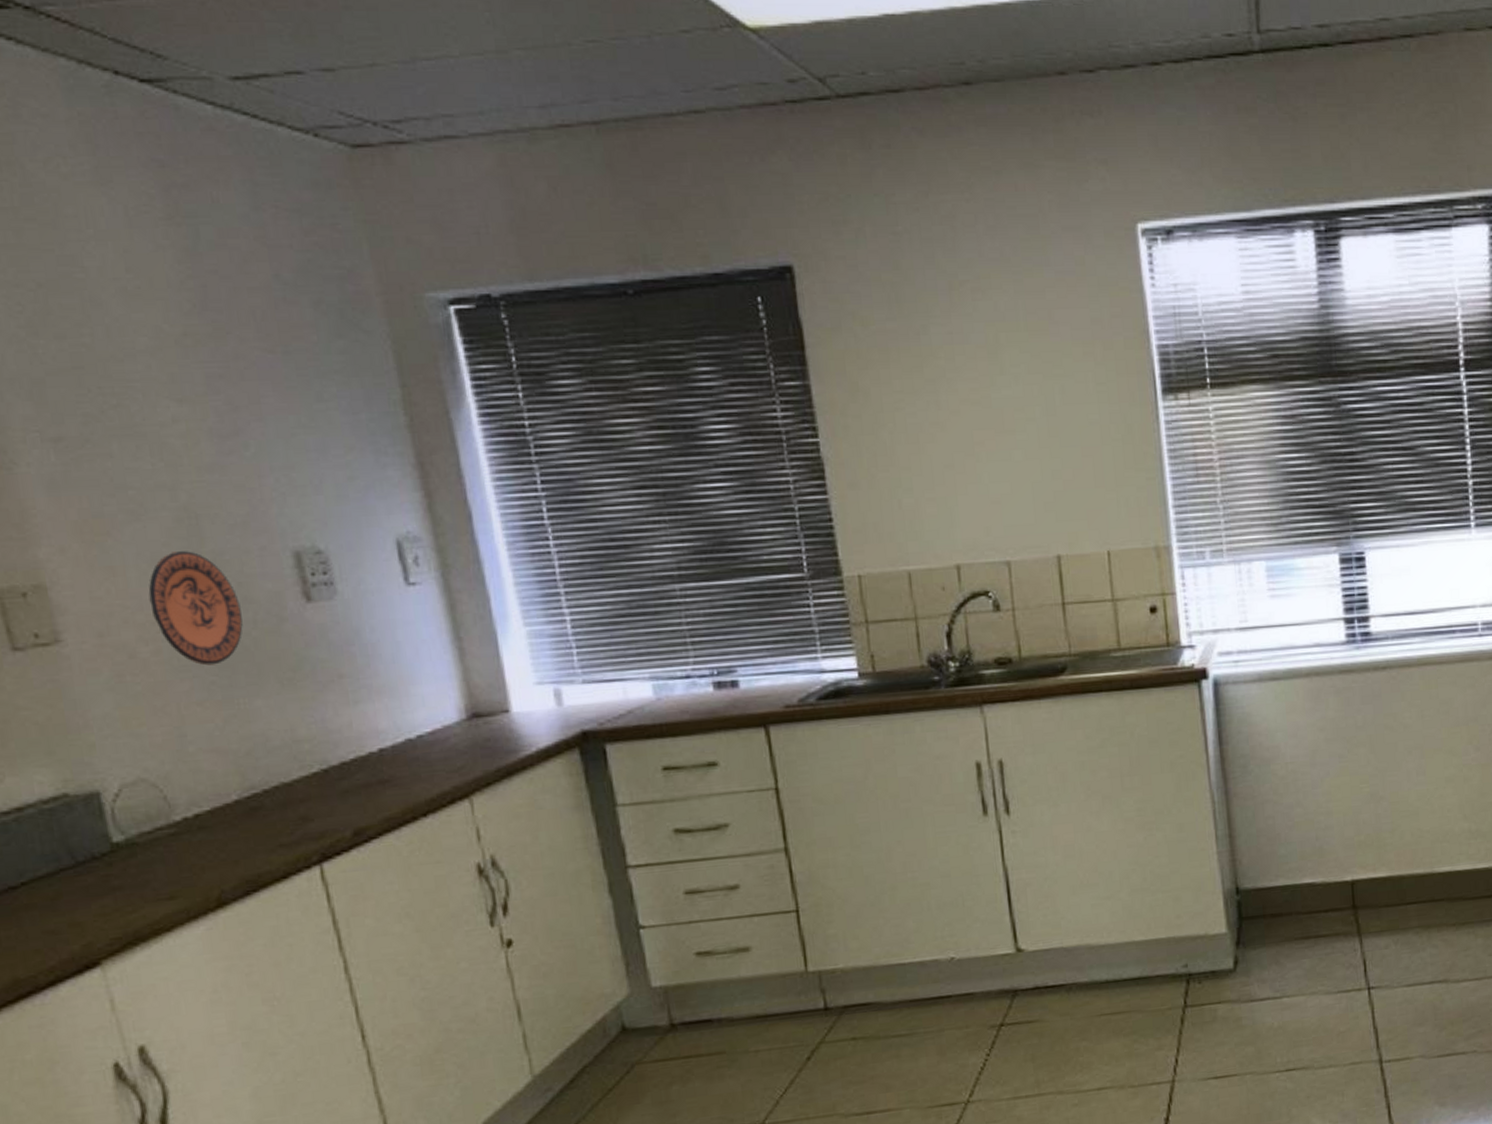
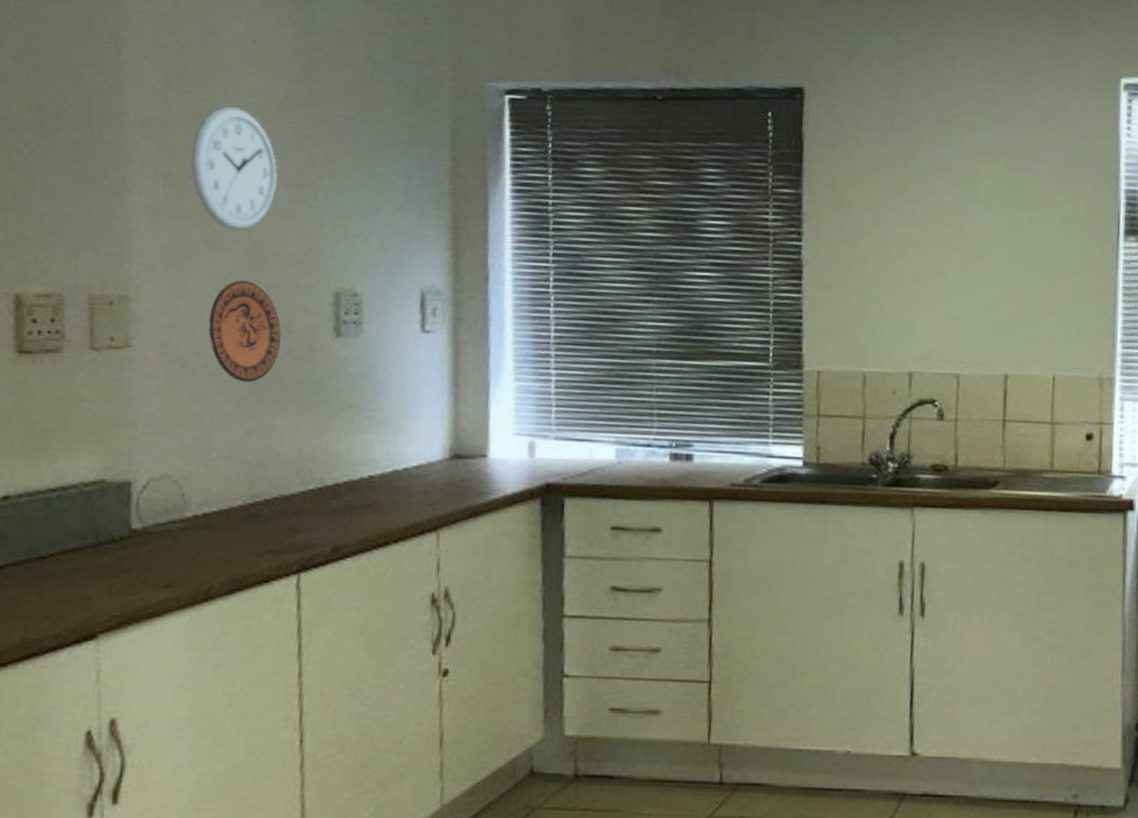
wall clock: none [81,350,196,495] -> present [192,106,278,231]

